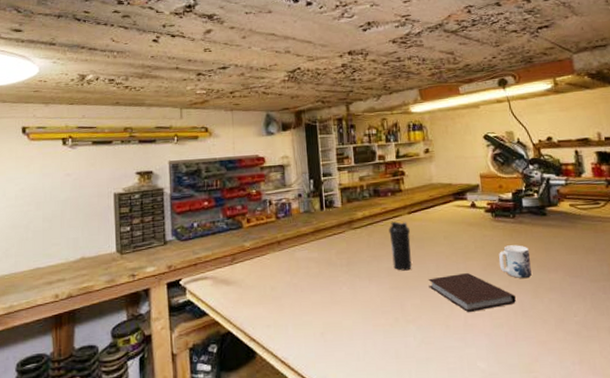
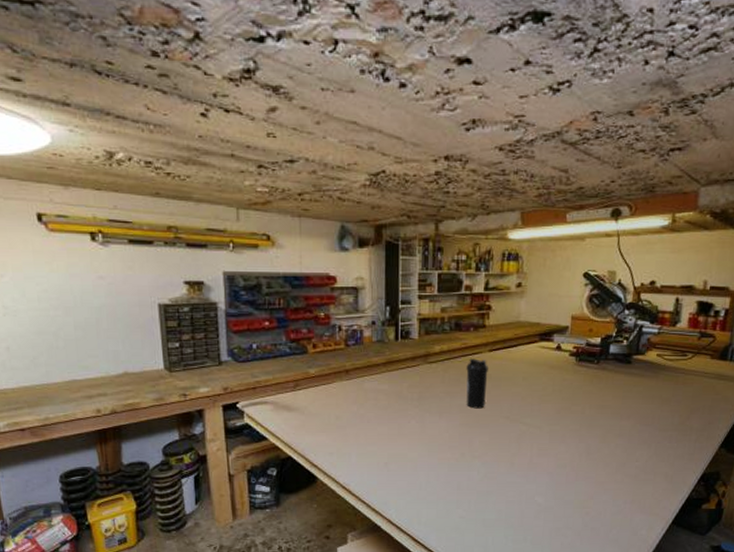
notebook: present [428,273,516,313] -> none [499,415,584,453]
mug: present [498,245,532,279] -> none [573,391,607,424]

